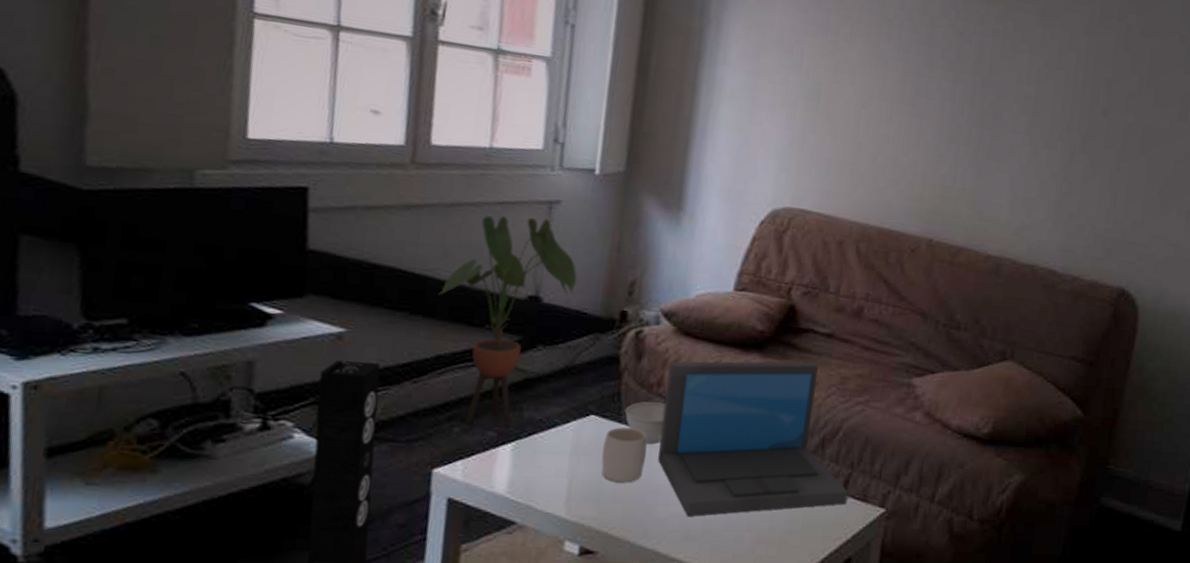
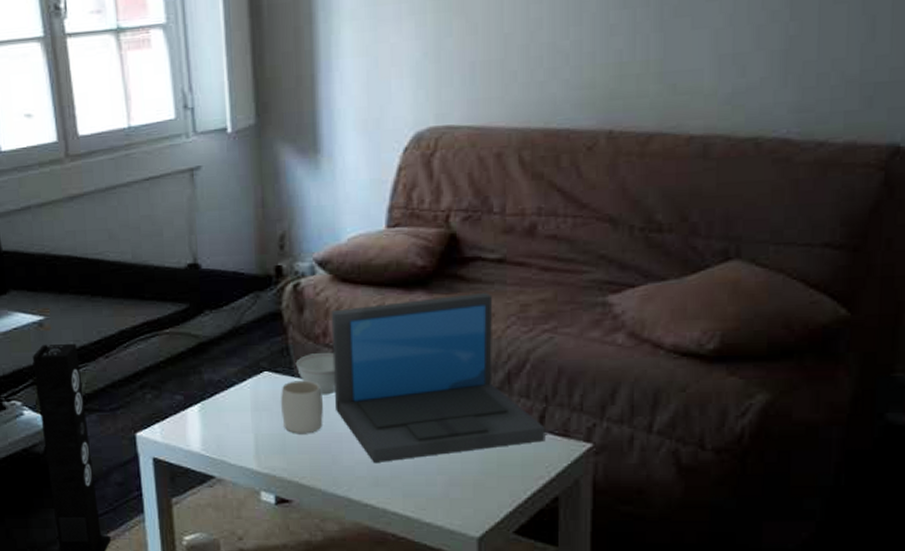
house plant: present [438,215,578,427] -> none [111,186,230,391]

